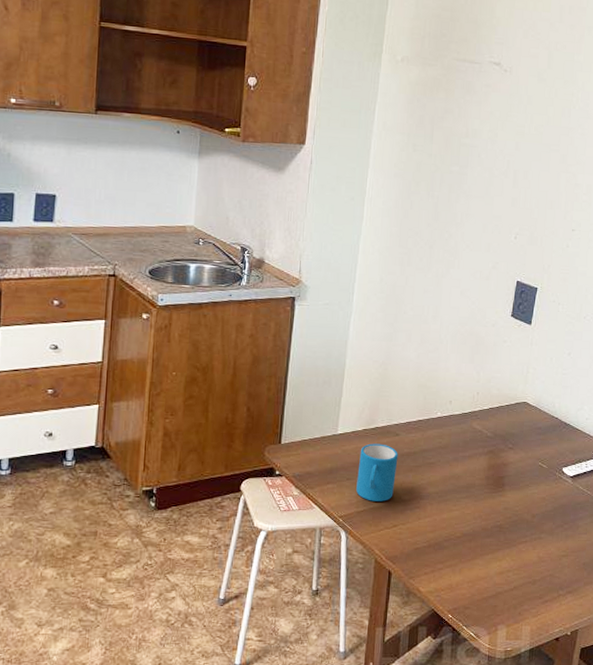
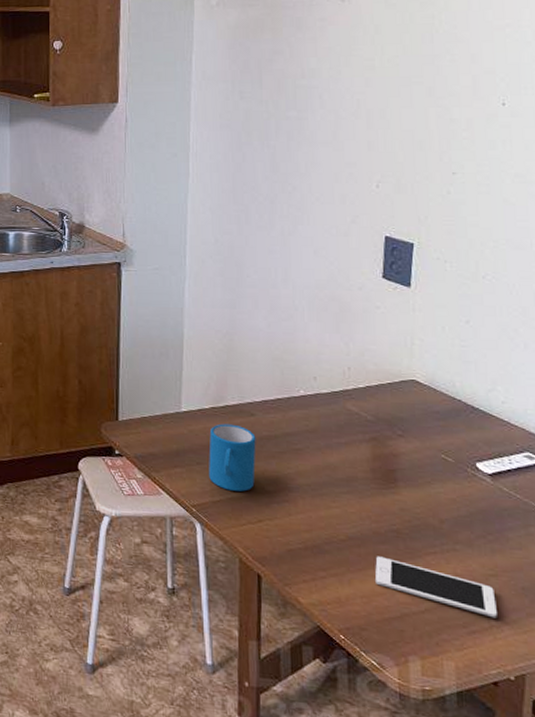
cell phone: none [479,548,565,589] -> present [374,556,497,618]

